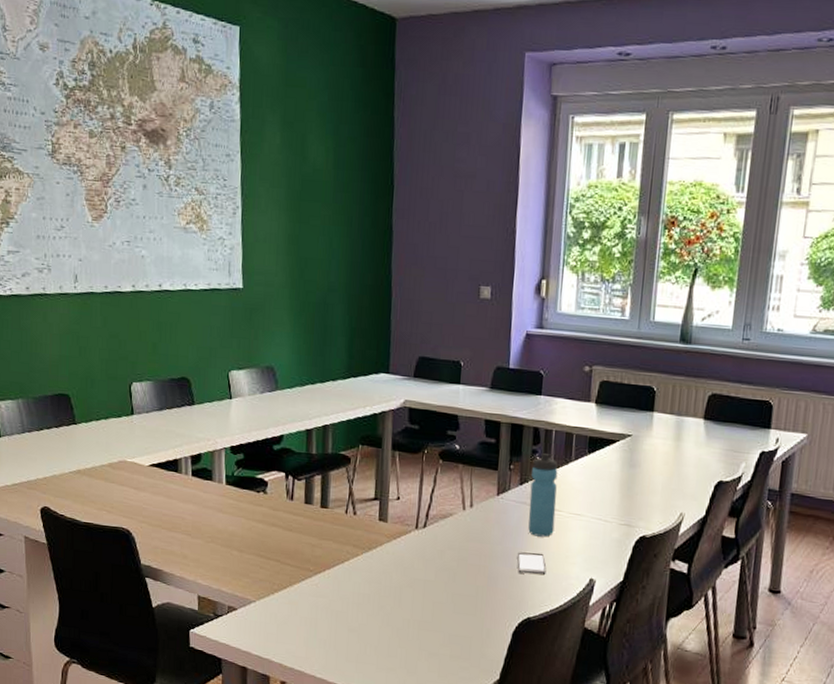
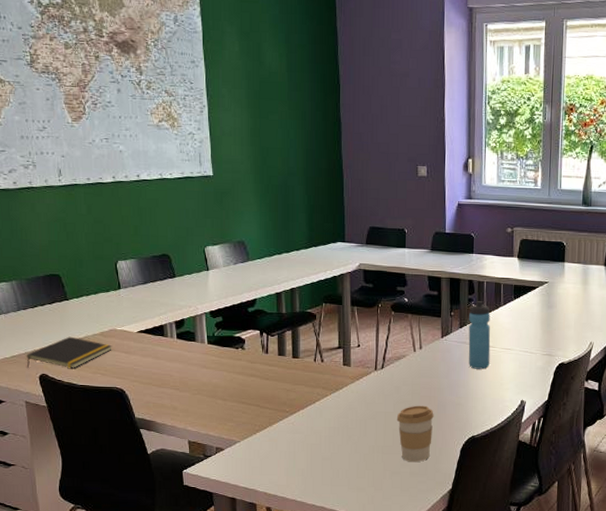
notepad: none [28,465,120,503] -> present [26,336,112,368]
coffee cup: none [437,574,483,644] -> present [396,405,434,463]
smartphone: present [517,552,546,575] -> none [461,382,485,401]

